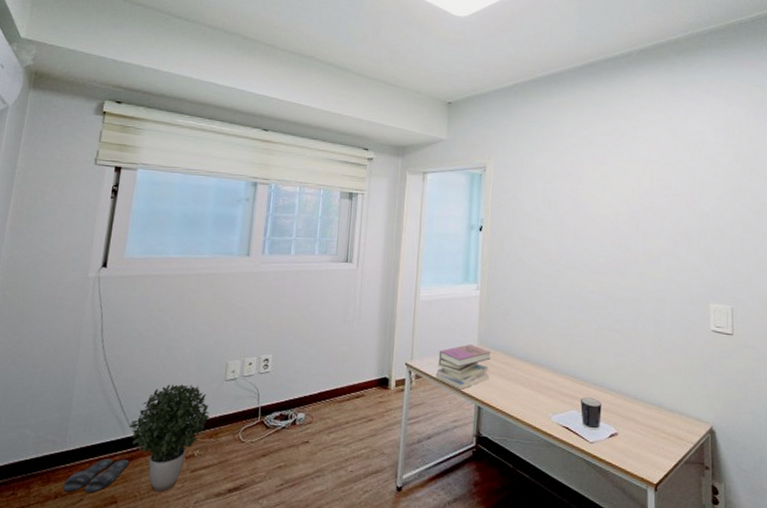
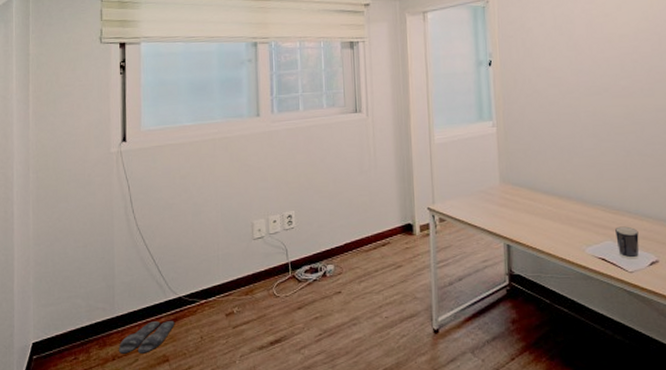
potted plant: present [130,384,210,492] -> none [170,246,243,349]
books: present [435,344,491,390] -> none [459,183,516,229]

